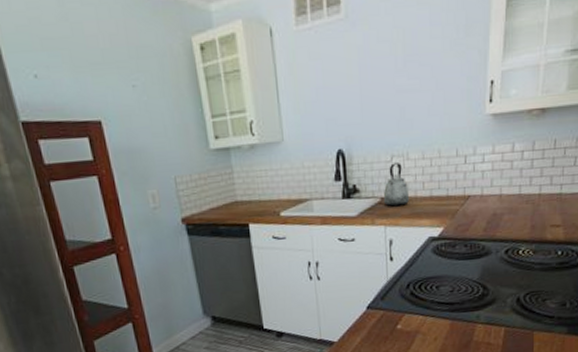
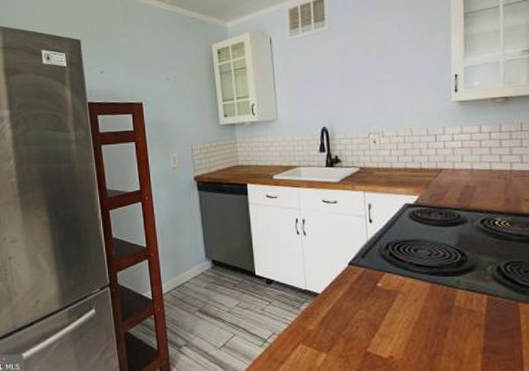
kettle: present [383,163,409,207] -> none [362,139,385,176]

